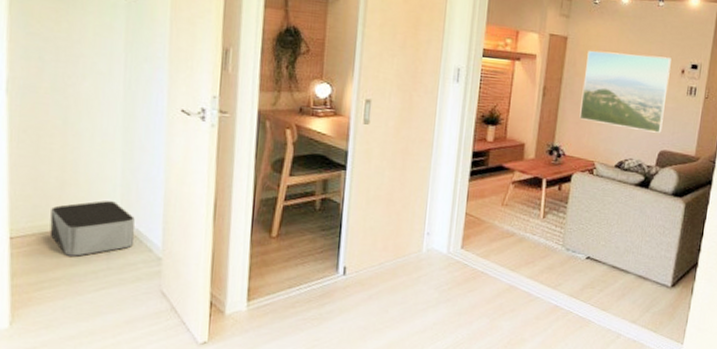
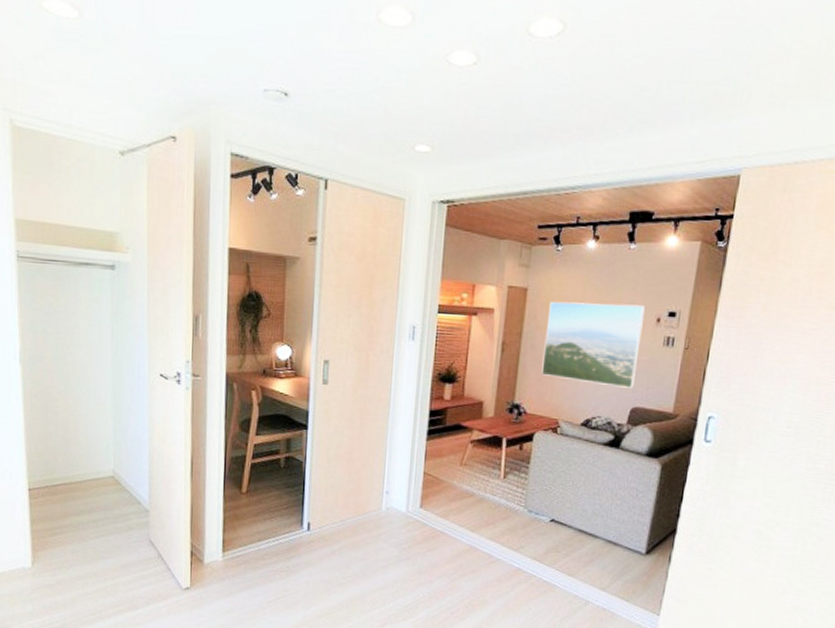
storage bin: present [49,200,135,256] -> none [59,457,125,507]

